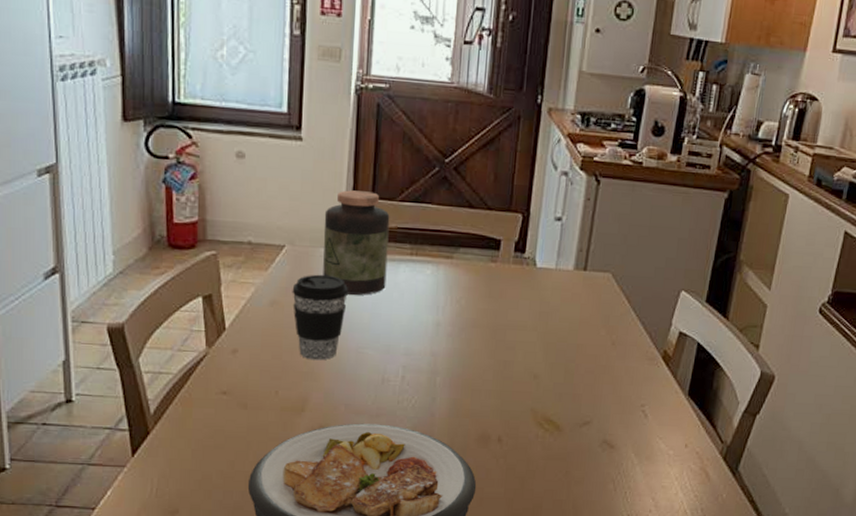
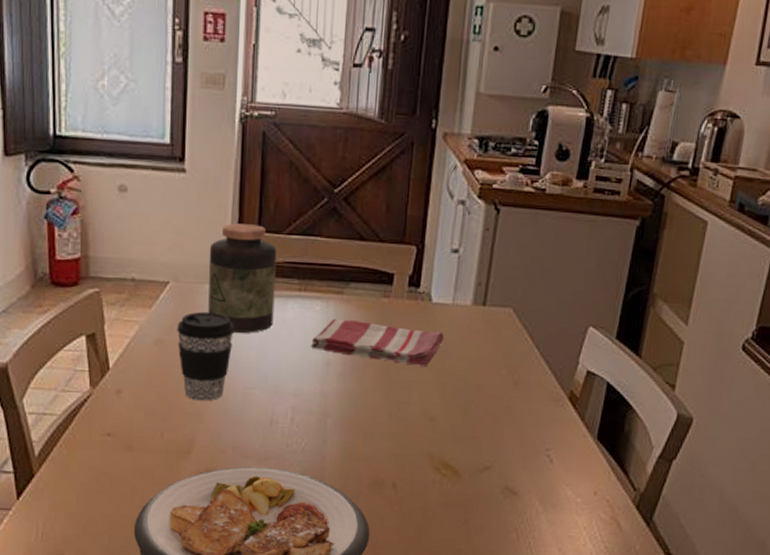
dish towel: none [422,281,548,327] -> present [311,318,444,366]

